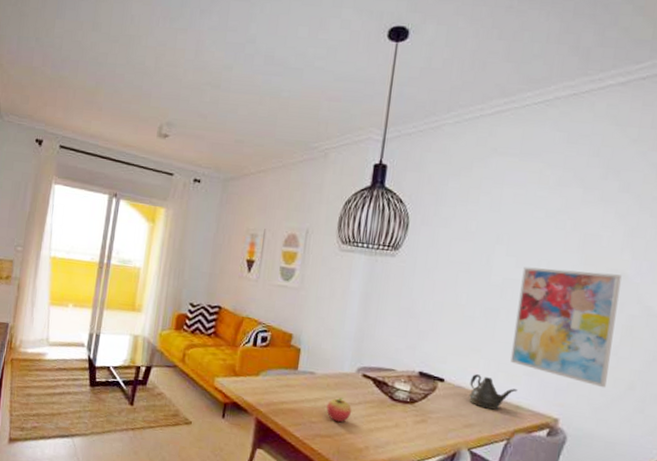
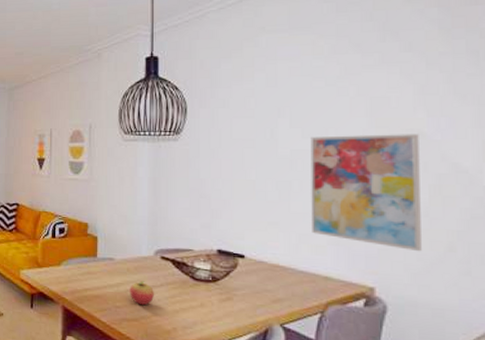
teapot: present [469,374,518,410] -> none [272,248,324,283]

